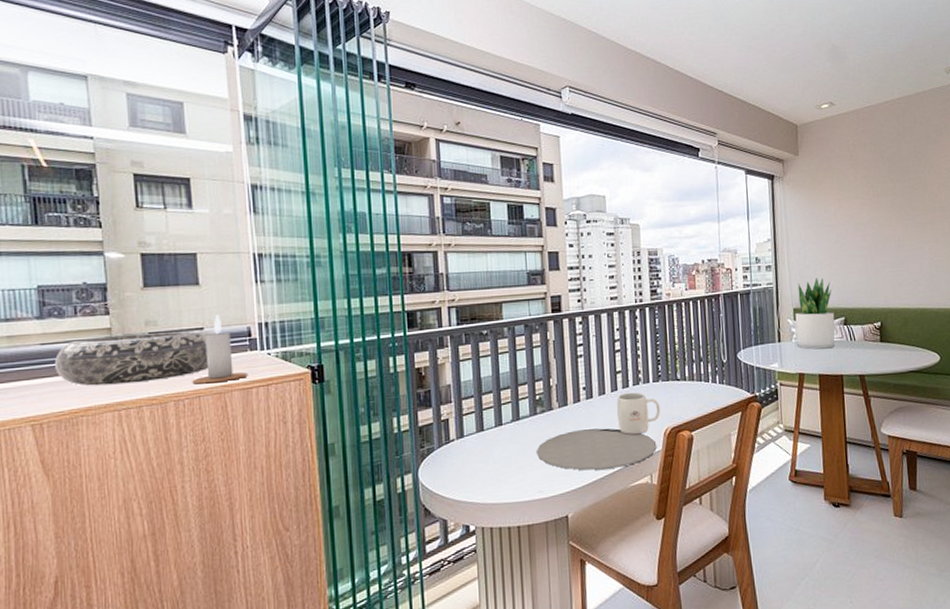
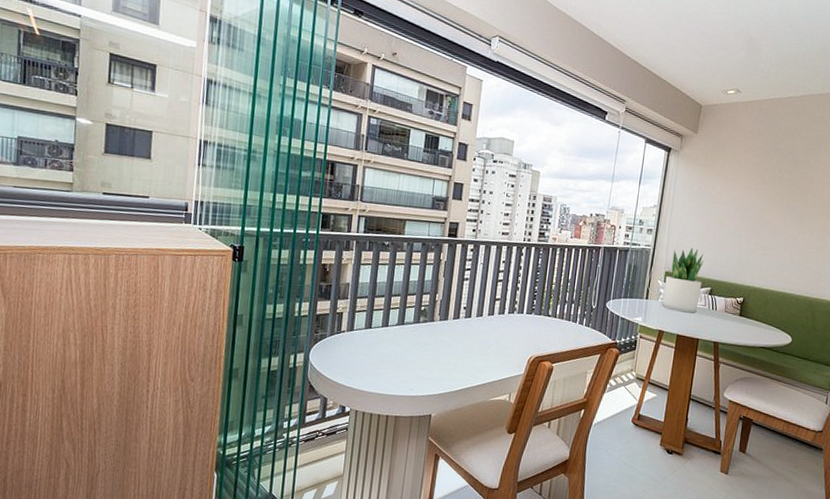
decorative bowl: present [54,329,214,386] -> none [22,188,157,235]
candle: present [192,314,248,384] -> none [133,187,180,246]
placemat: present [537,428,657,471] -> none [414,343,520,383]
mug: present [616,392,661,435] -> none [489,318,529,357]

